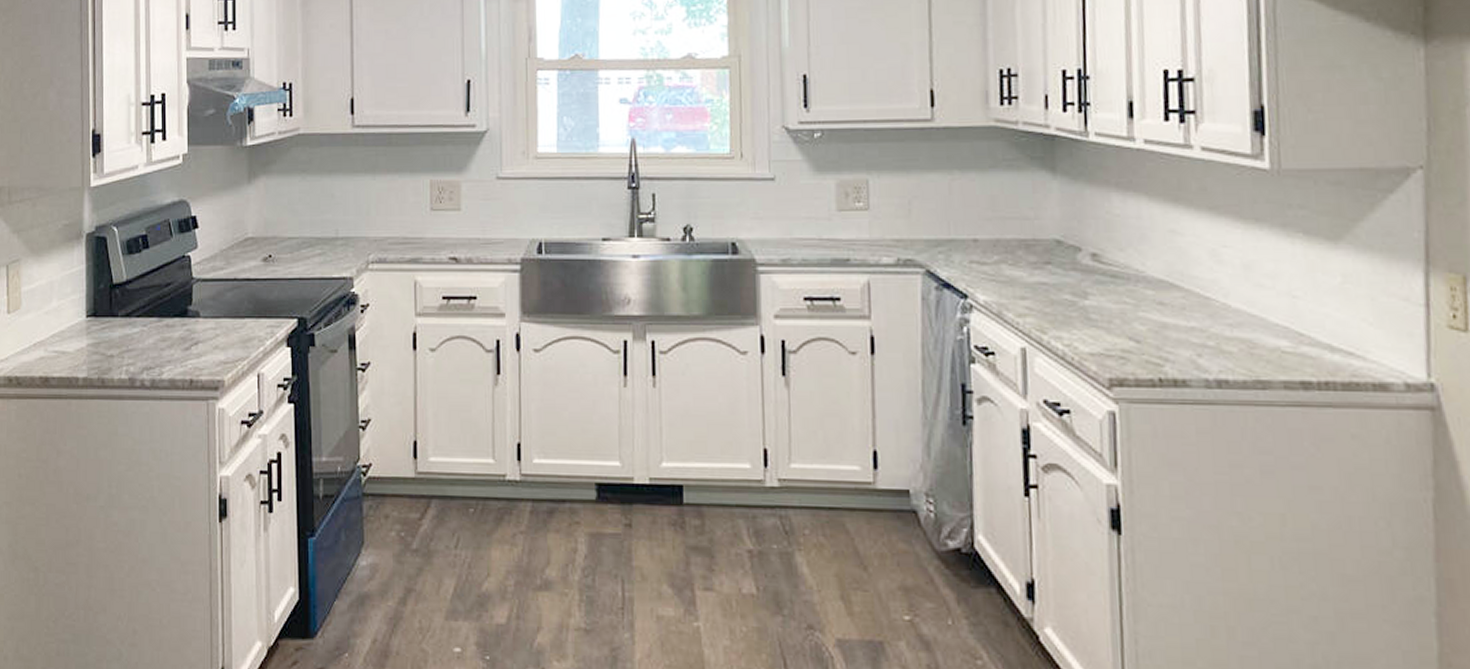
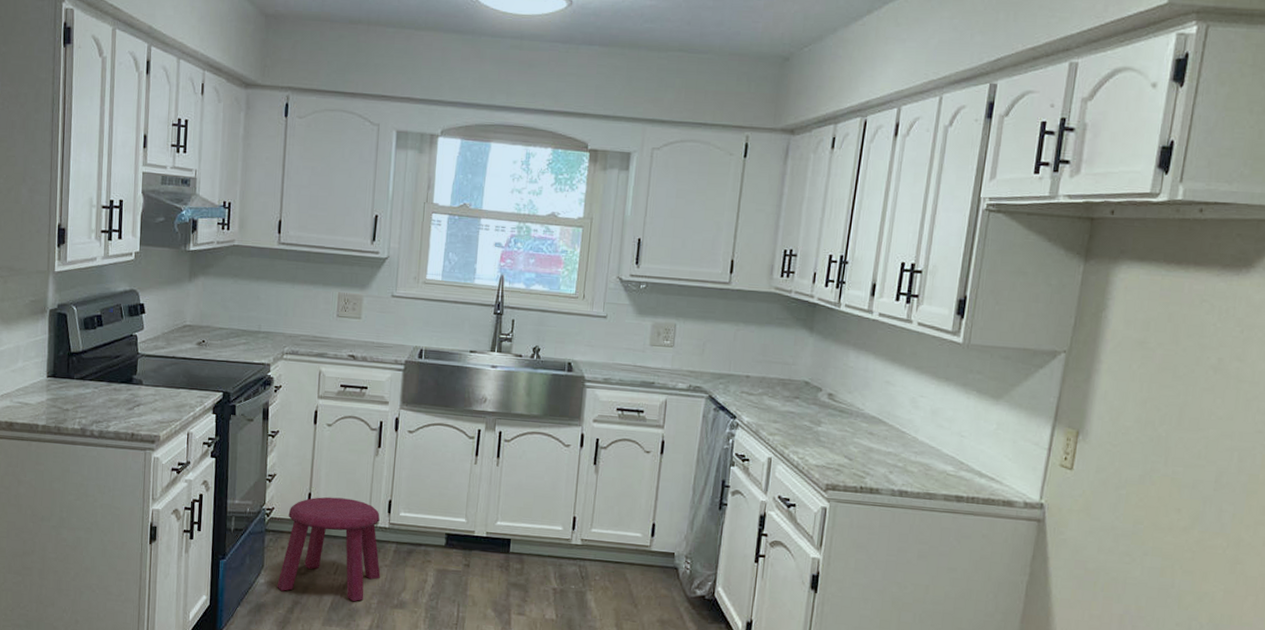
stool: none [383,444,515,585] -> present [277,497,381,602]

